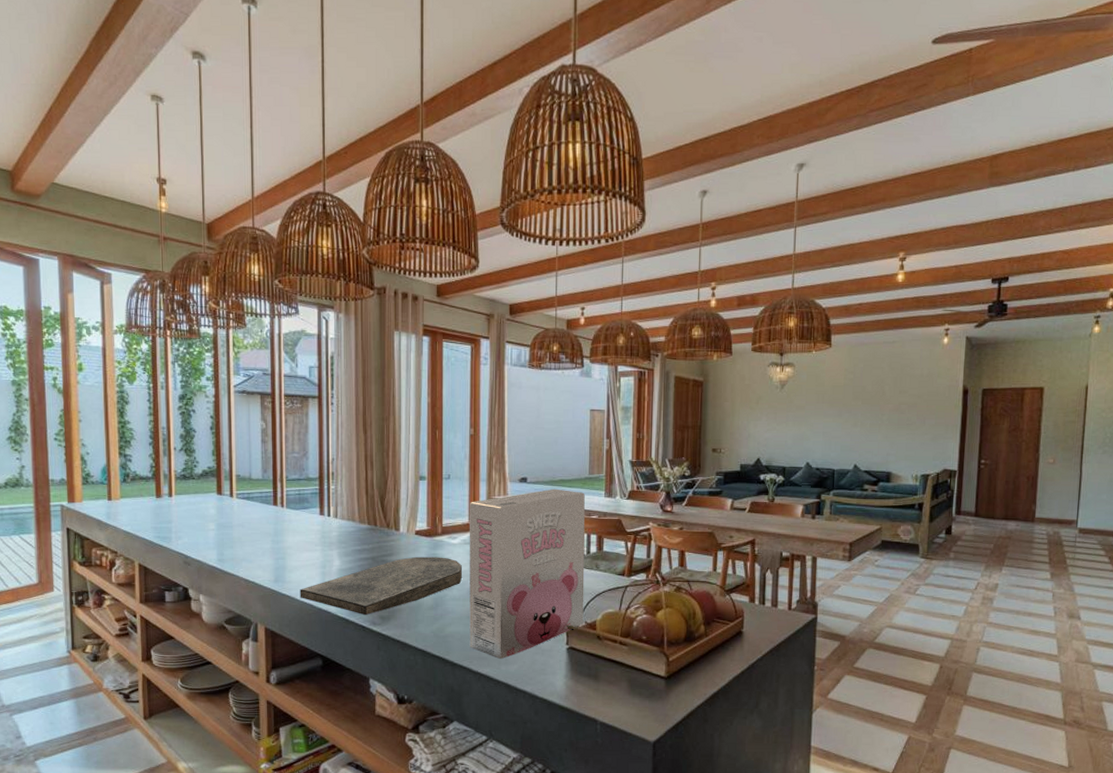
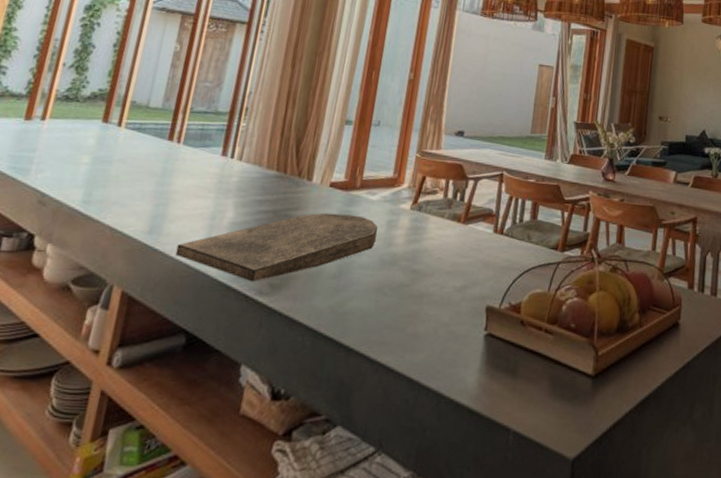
cereal box: present [469,488,585,659] -> none [371,145,524,345]

